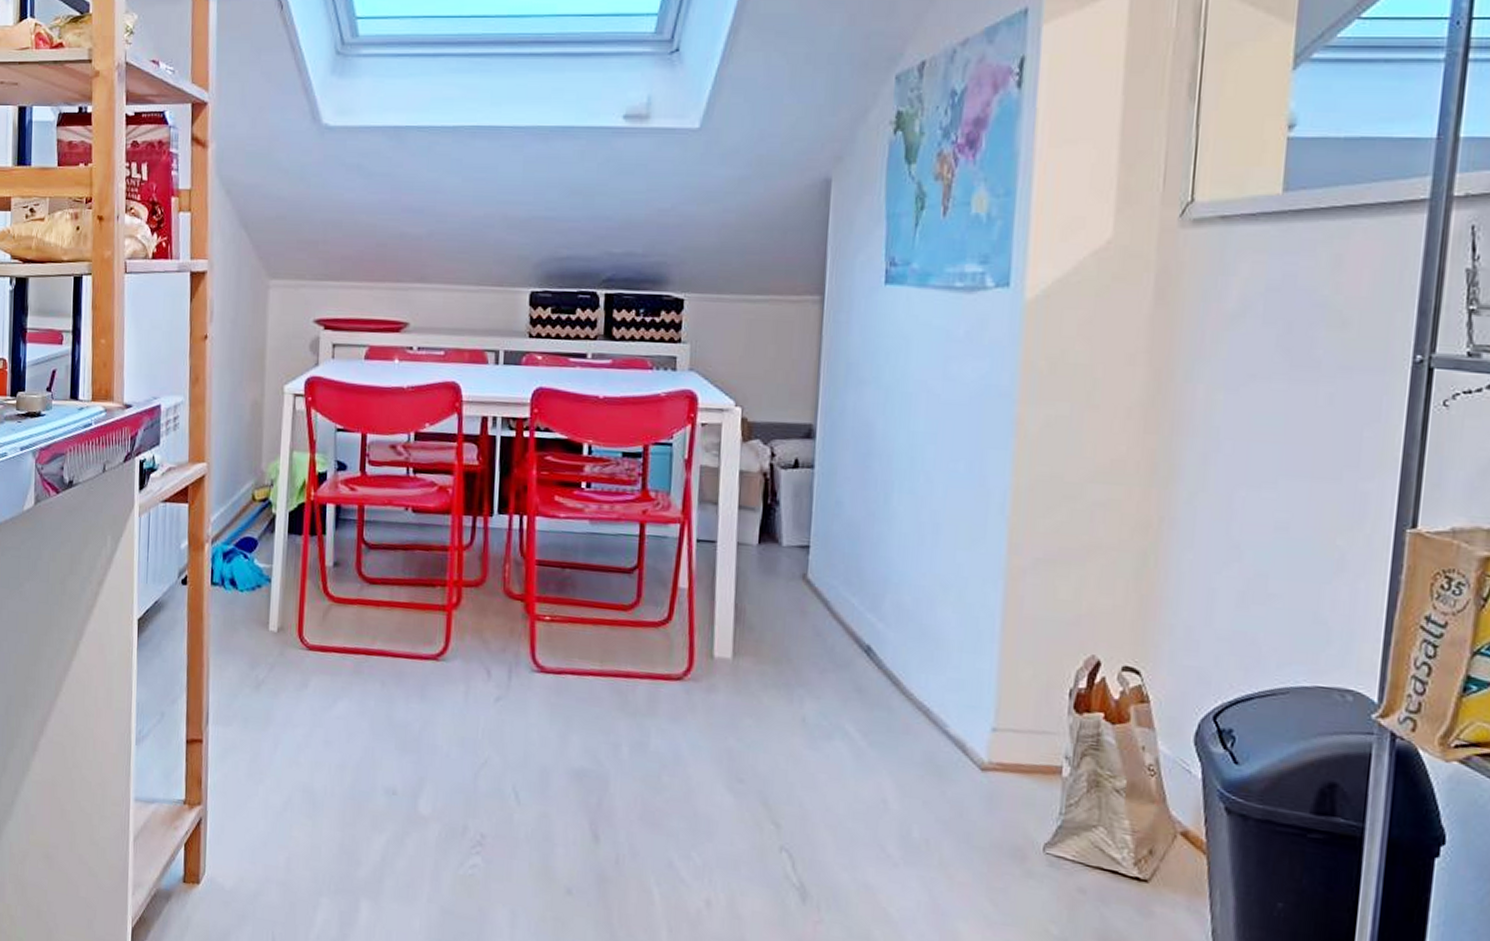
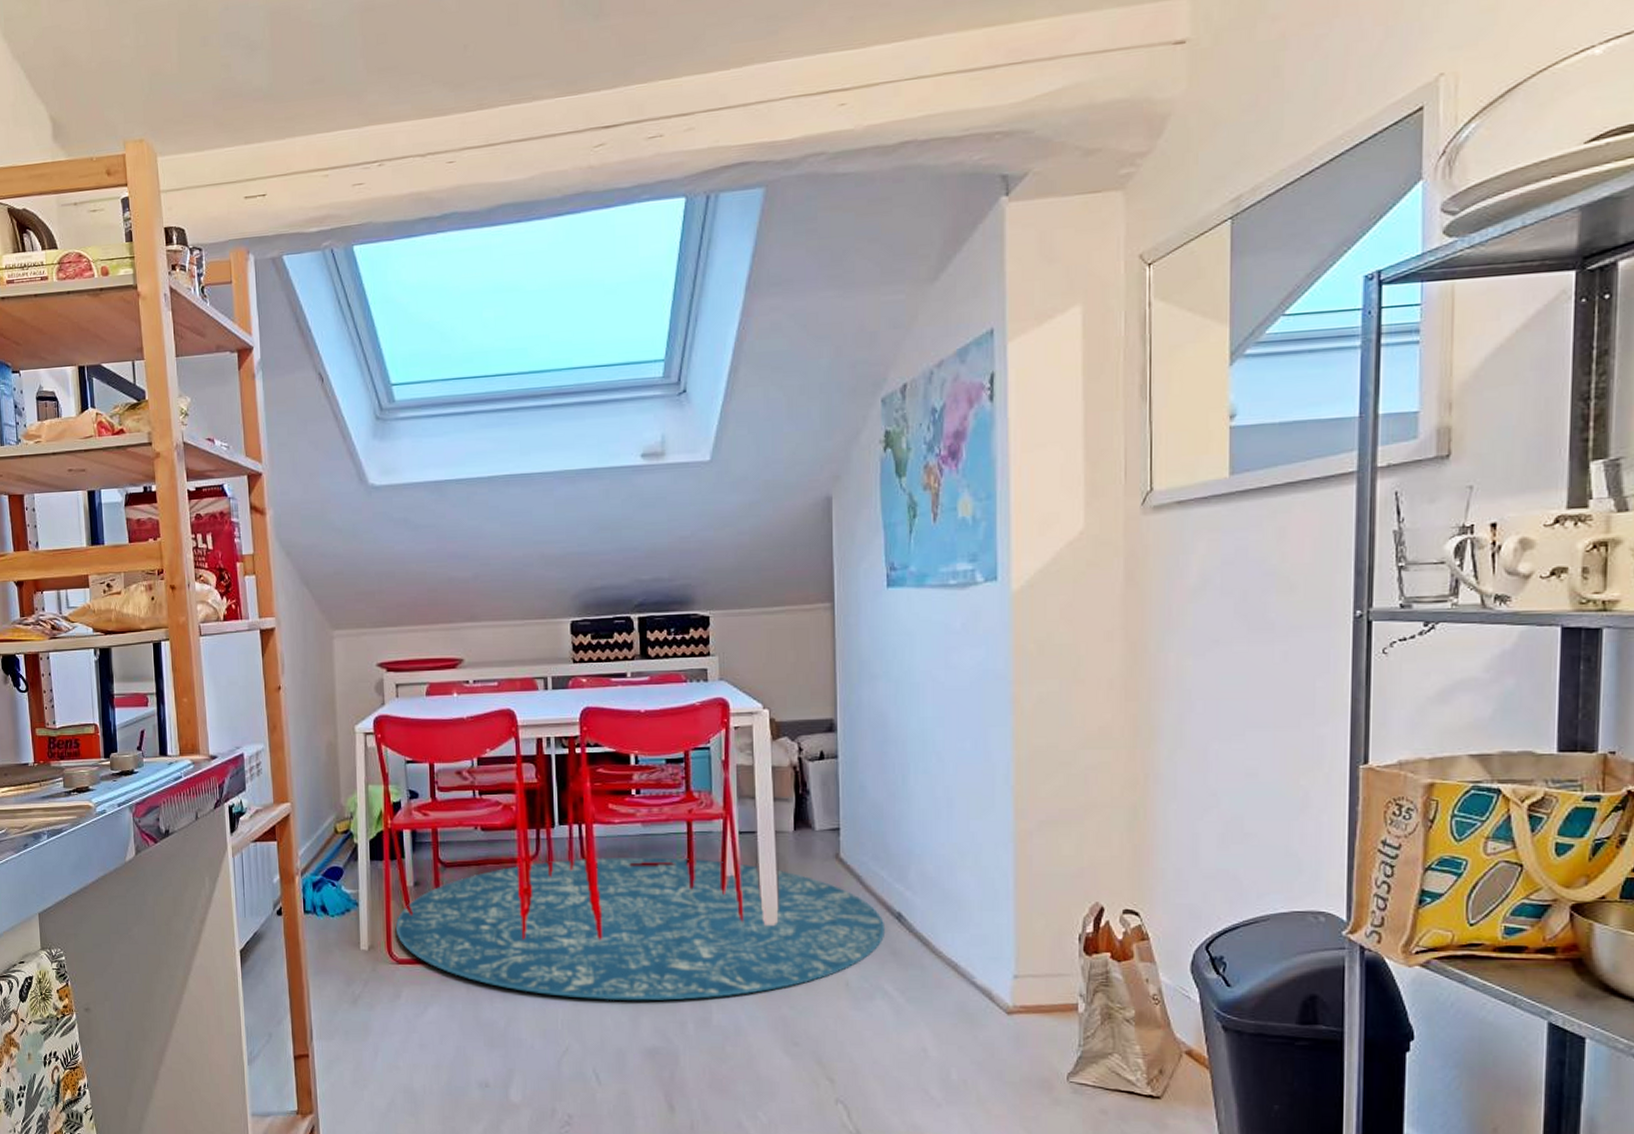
rug: none [309,552,852,722] -> present [395,856,886,1001]

